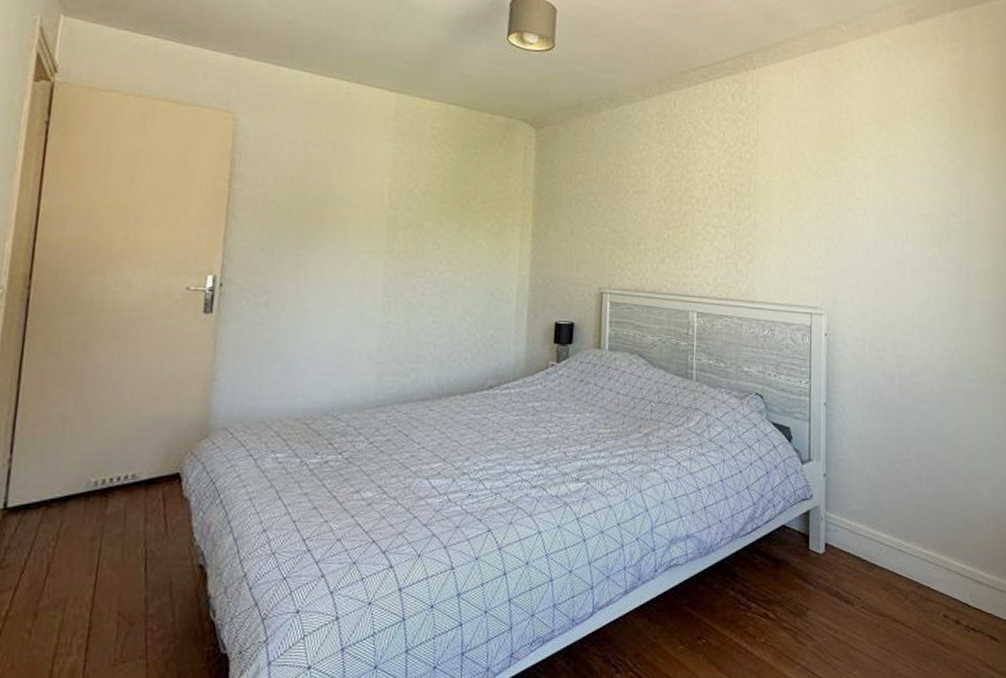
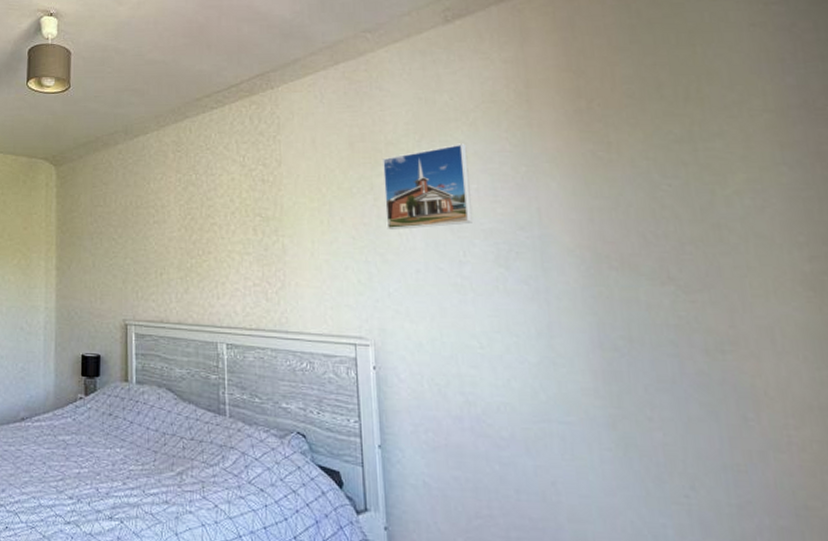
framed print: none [845,135,917,211] -> present [381,144,472,230]

